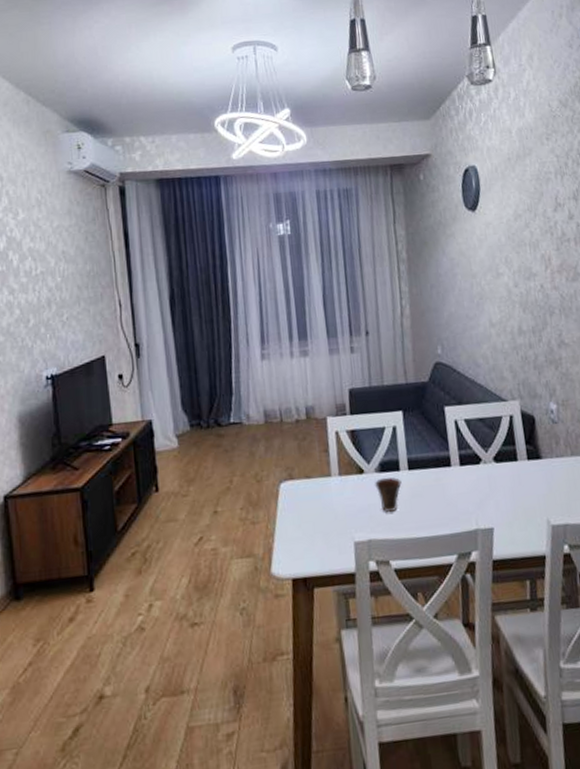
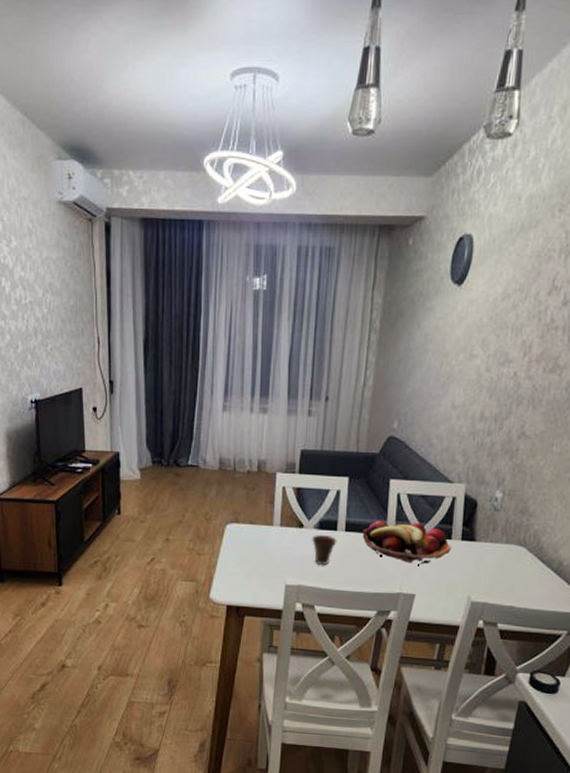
fruit basket: none [426,448,520,495] -> present [362,520,452,565]

